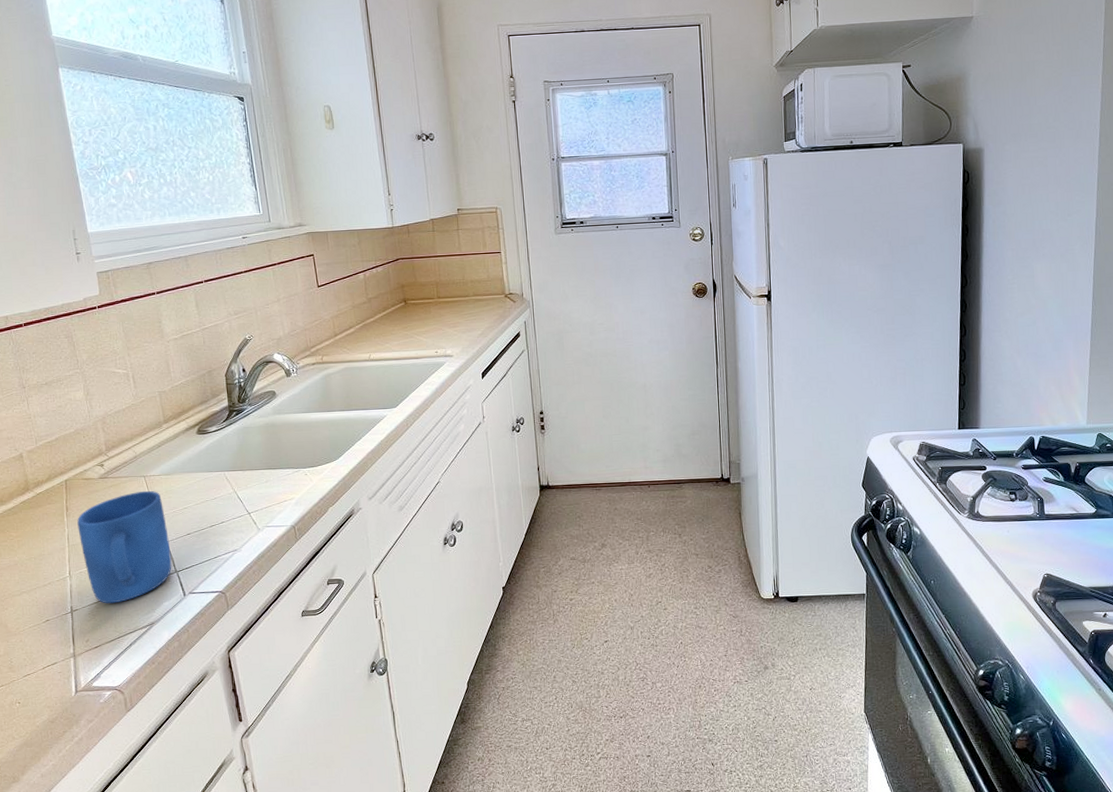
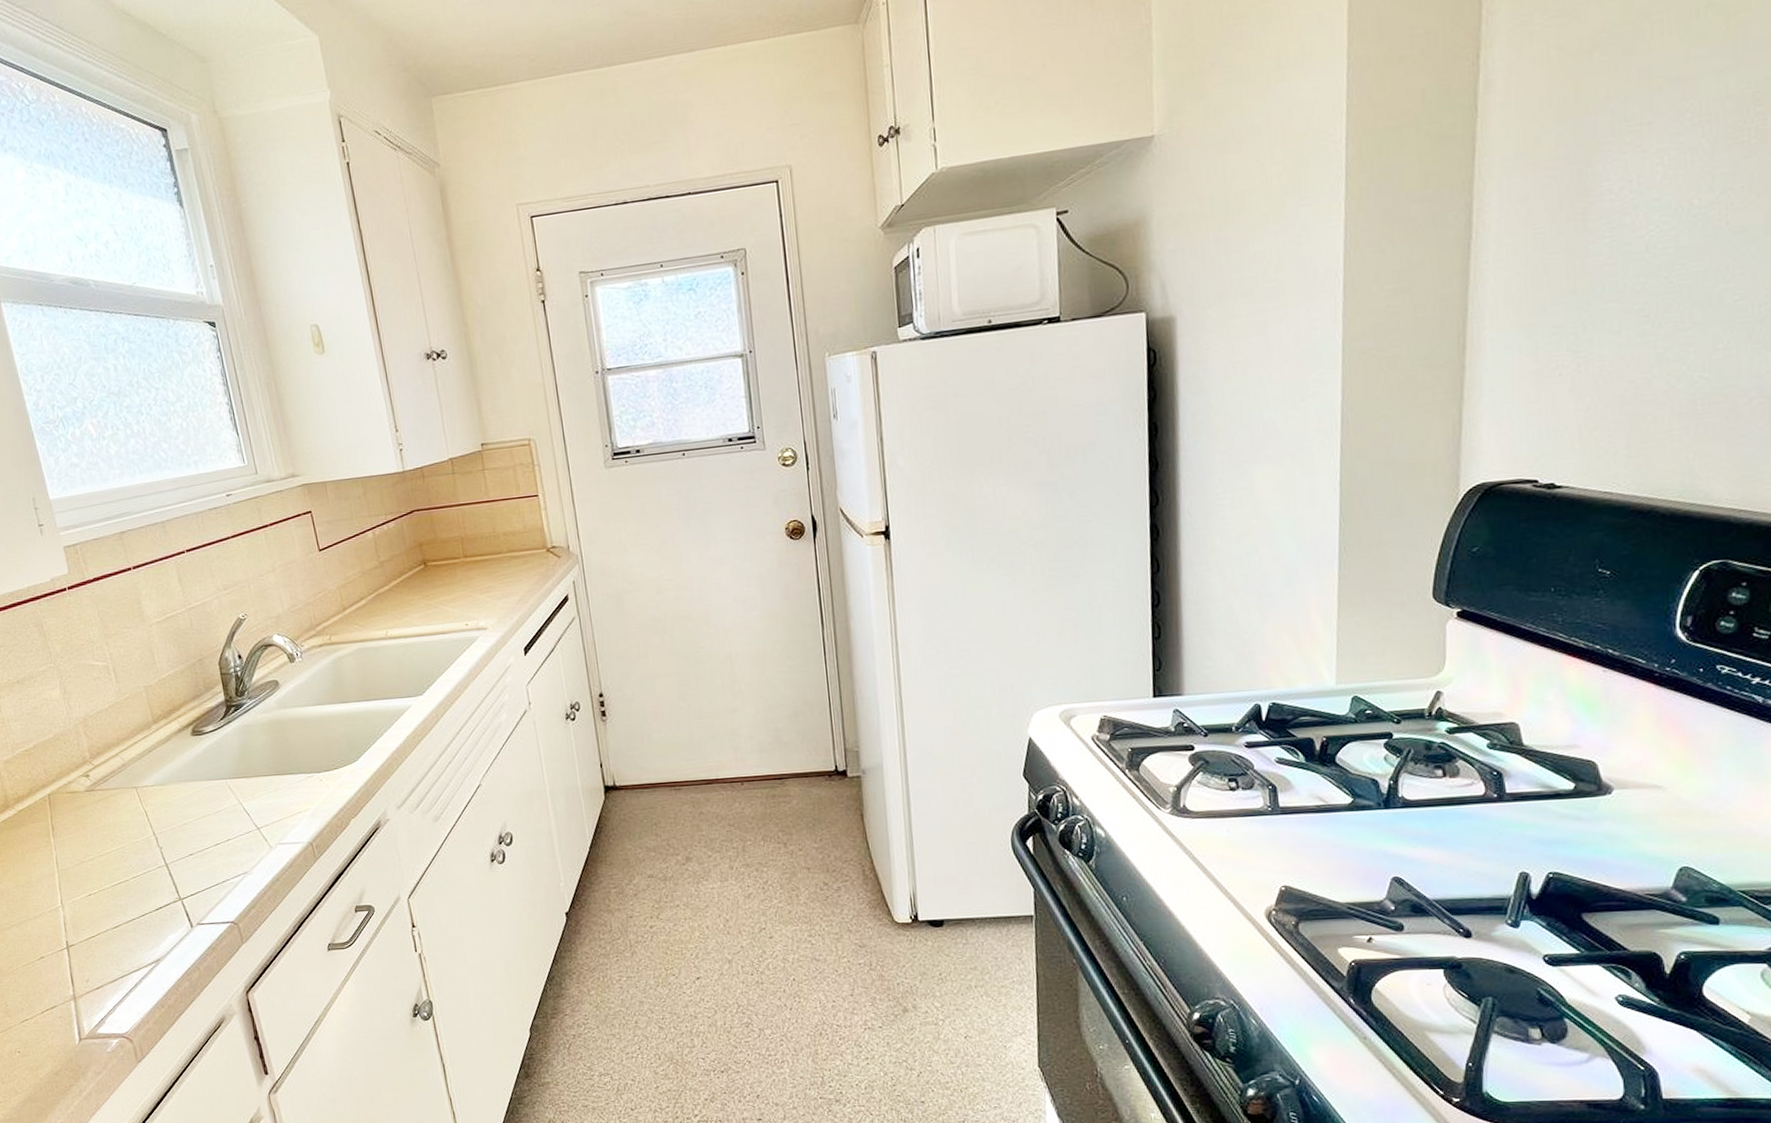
mug: present [77,490,173,604] -> none [65,804,175,938]

